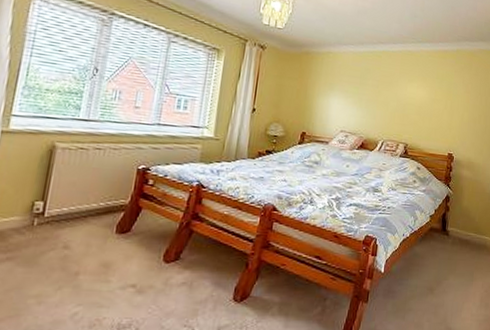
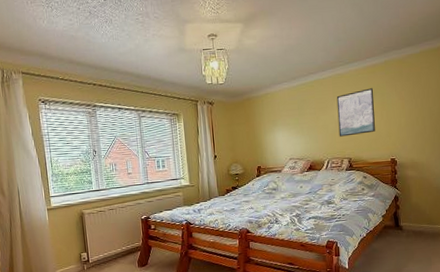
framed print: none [399,73,442,121] -> present [336,88,375,137]

